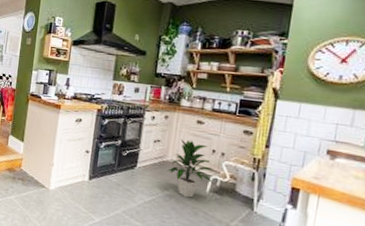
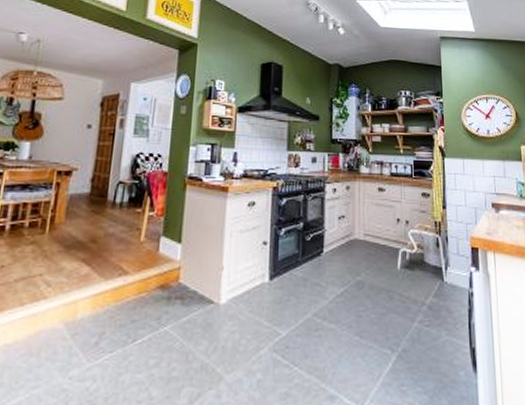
indoor plant: present [167,138,217,198] -> none [356,210,405,279]

